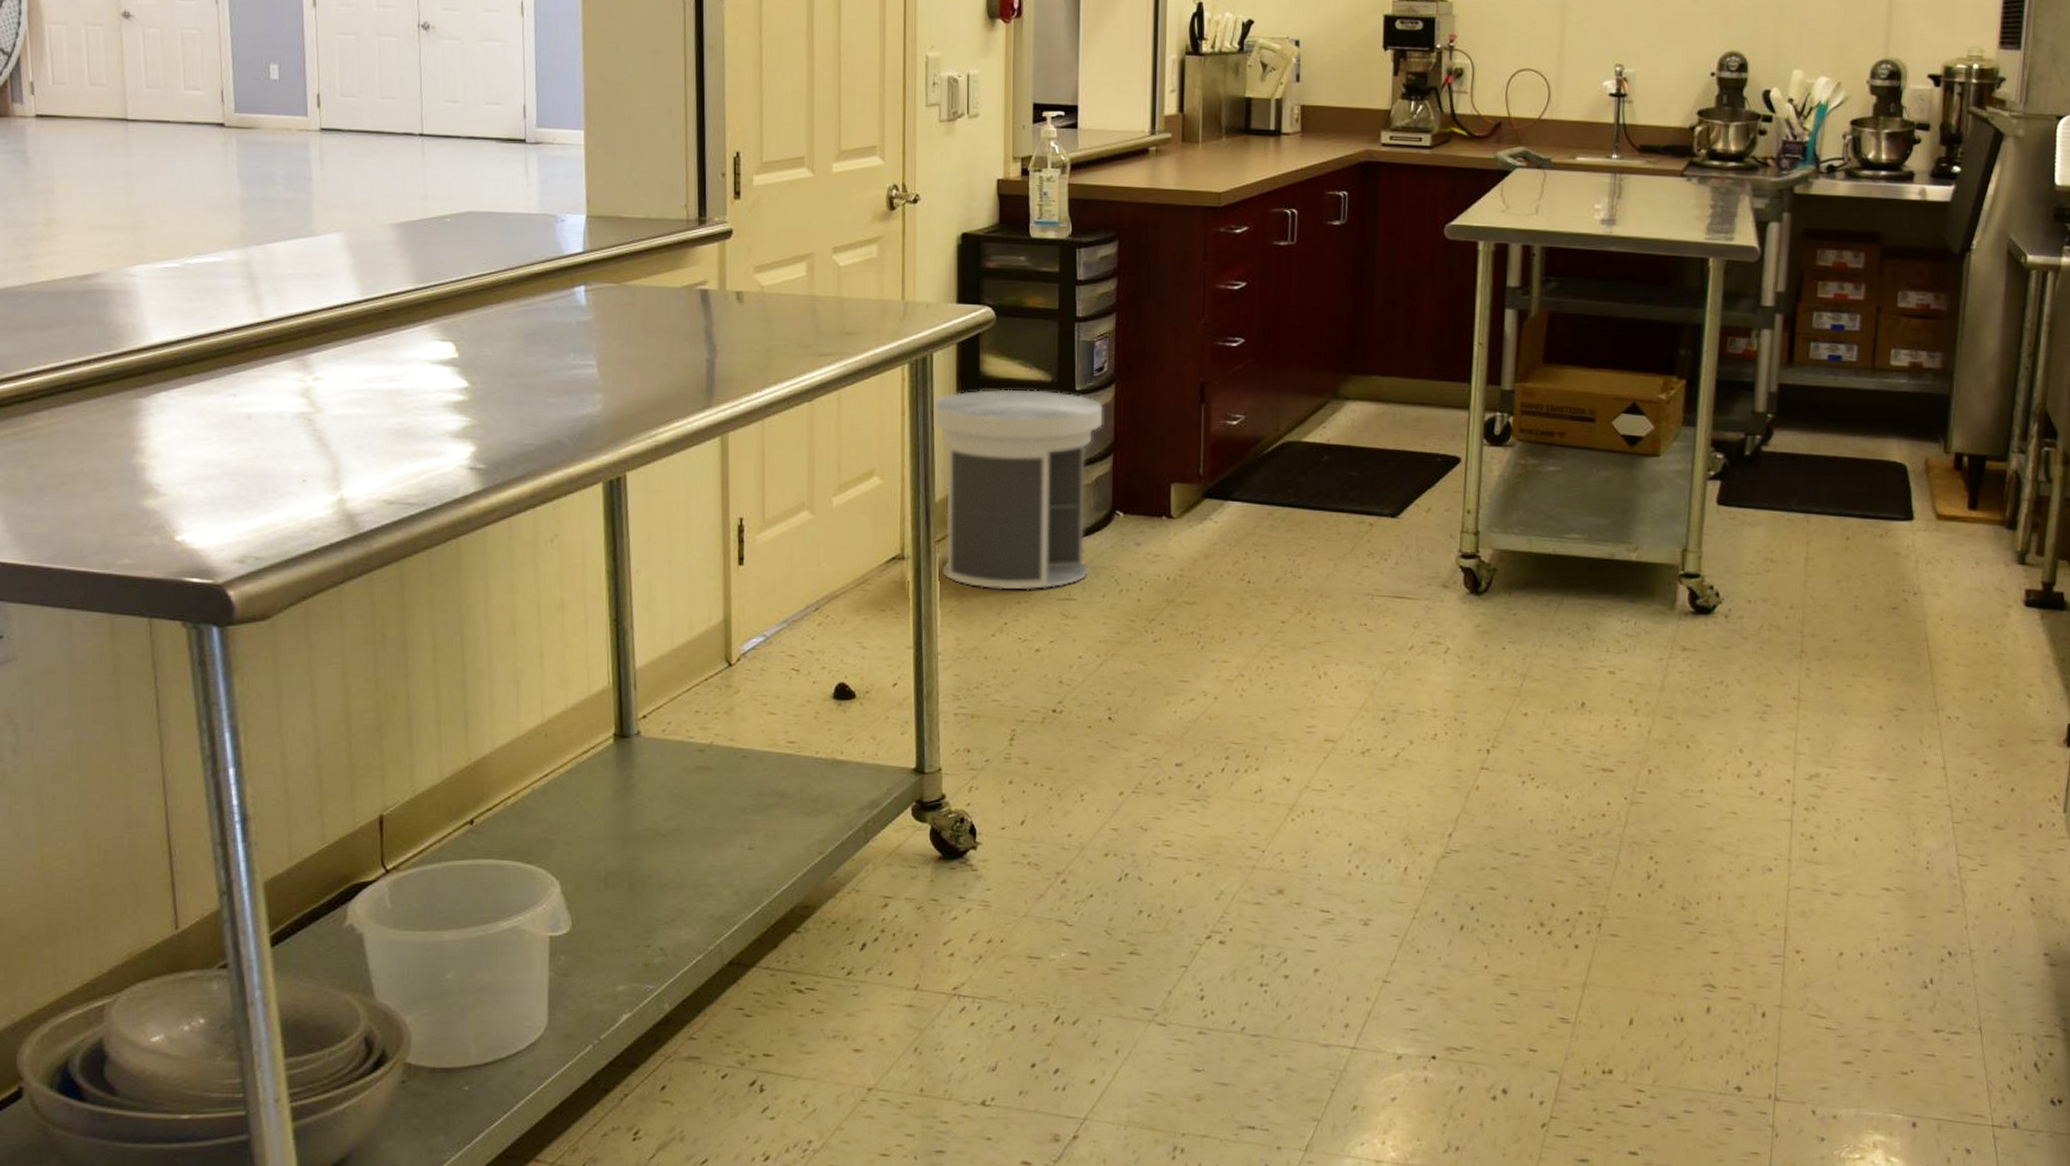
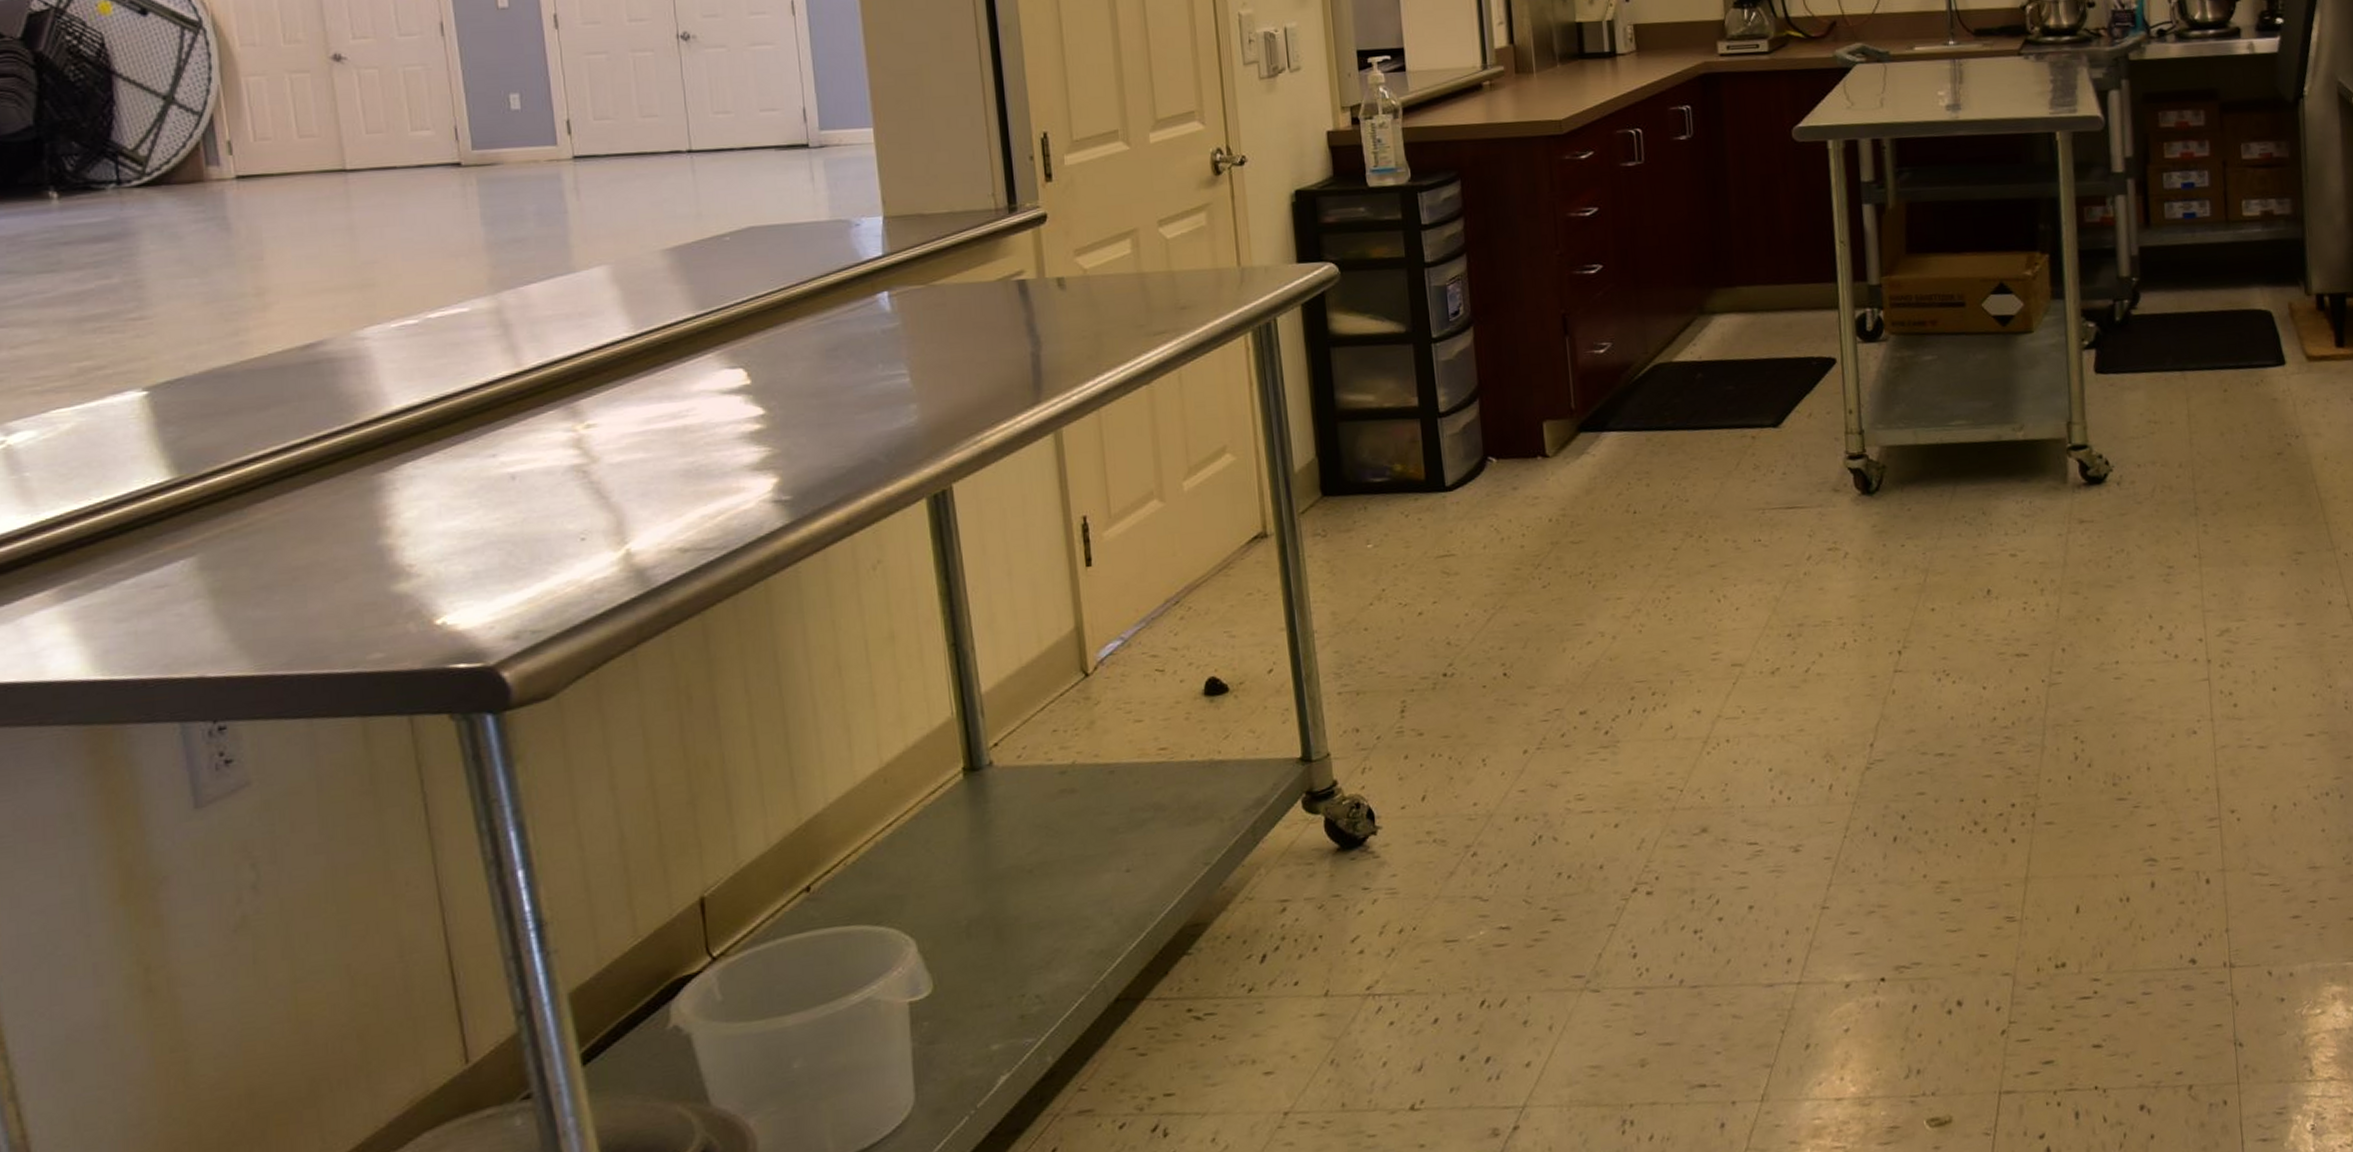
trash can: present [933,389,1103,590] -> none [1284,341,1467,556]

